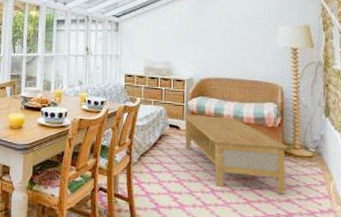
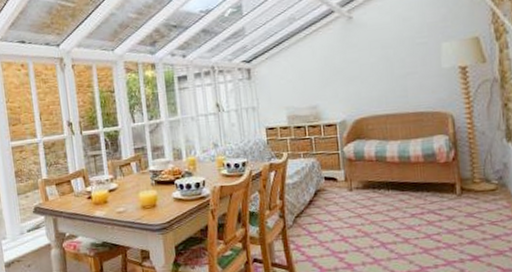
coffee table: present [183,114,288,194] -> none [339,158,469,239]

